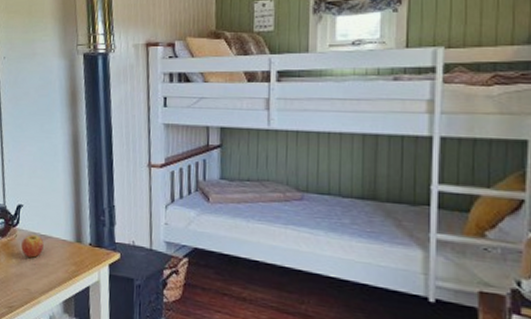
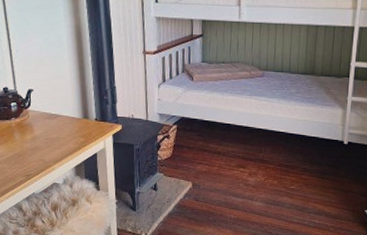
fruit: present [21,234,44,258] -> none [34,114,55,134]

